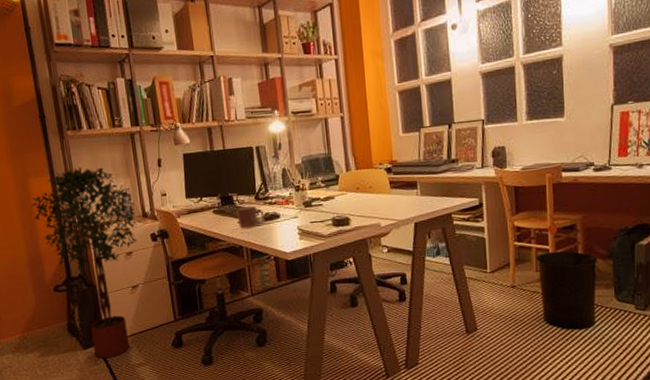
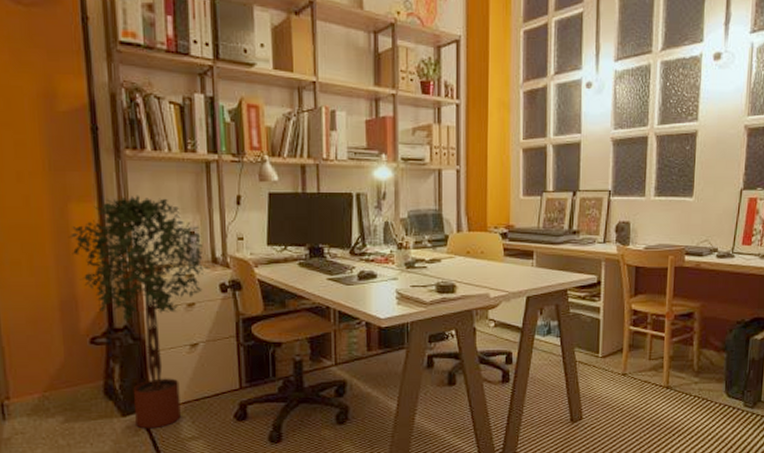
mug: present [236,205,265,230] -> none [327,261,359,288]
waste bin: present [536,251,598,330] -> none [650,339,712,425]

